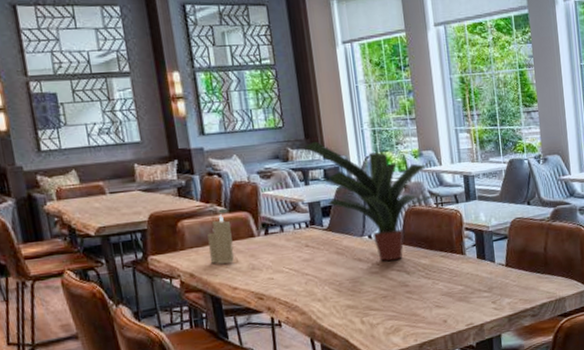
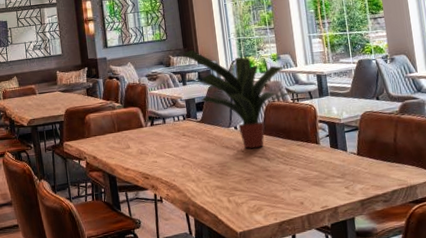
candle: present [207,214,235,264] -> none [107,109,127,149]

